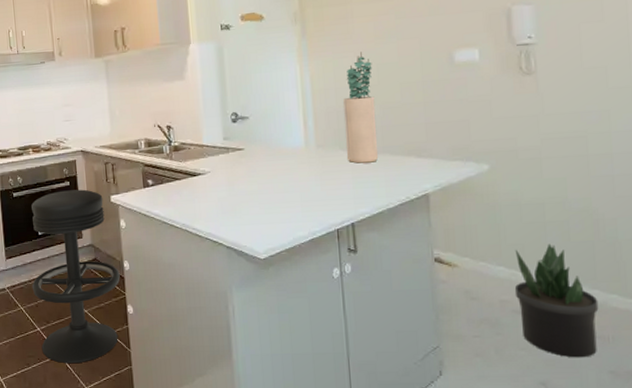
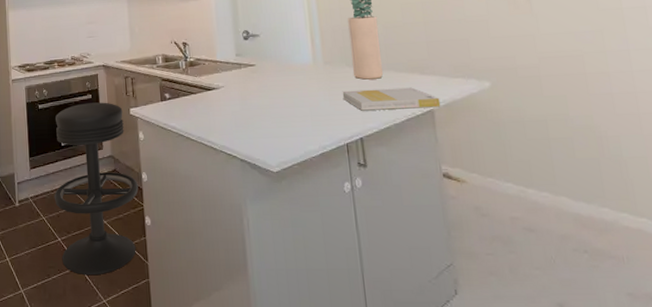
book: none [334,171,437,196] -> present [342,87,441,111]
planter: present [514,243,599,358] -> none [521,160,613,279]

